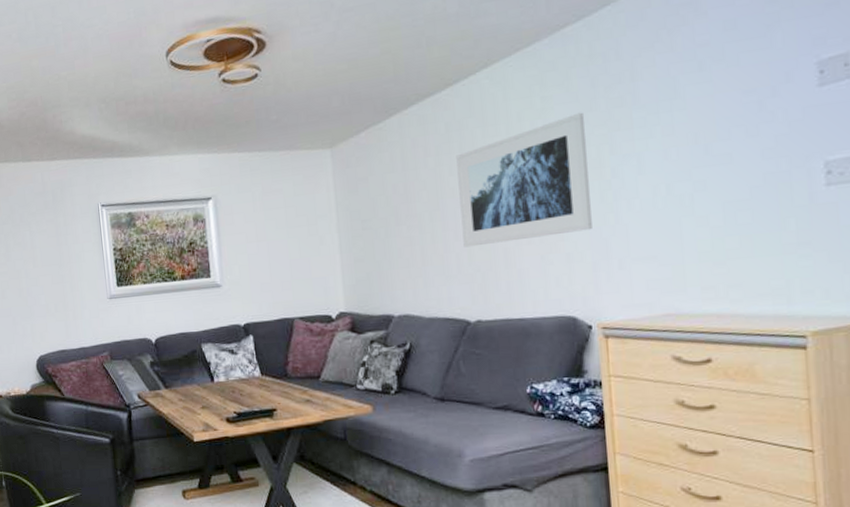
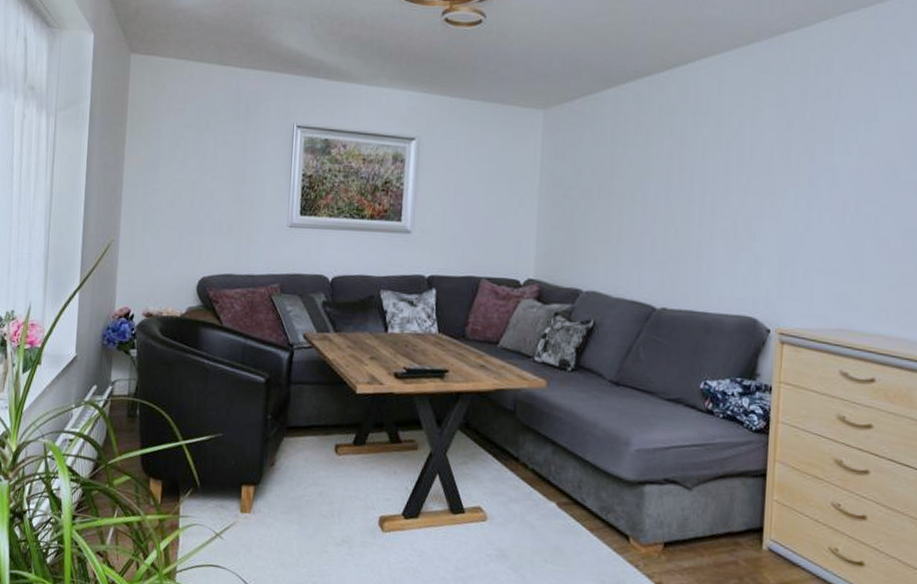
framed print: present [456,112,592,248] -> none [660,118,790,235]

